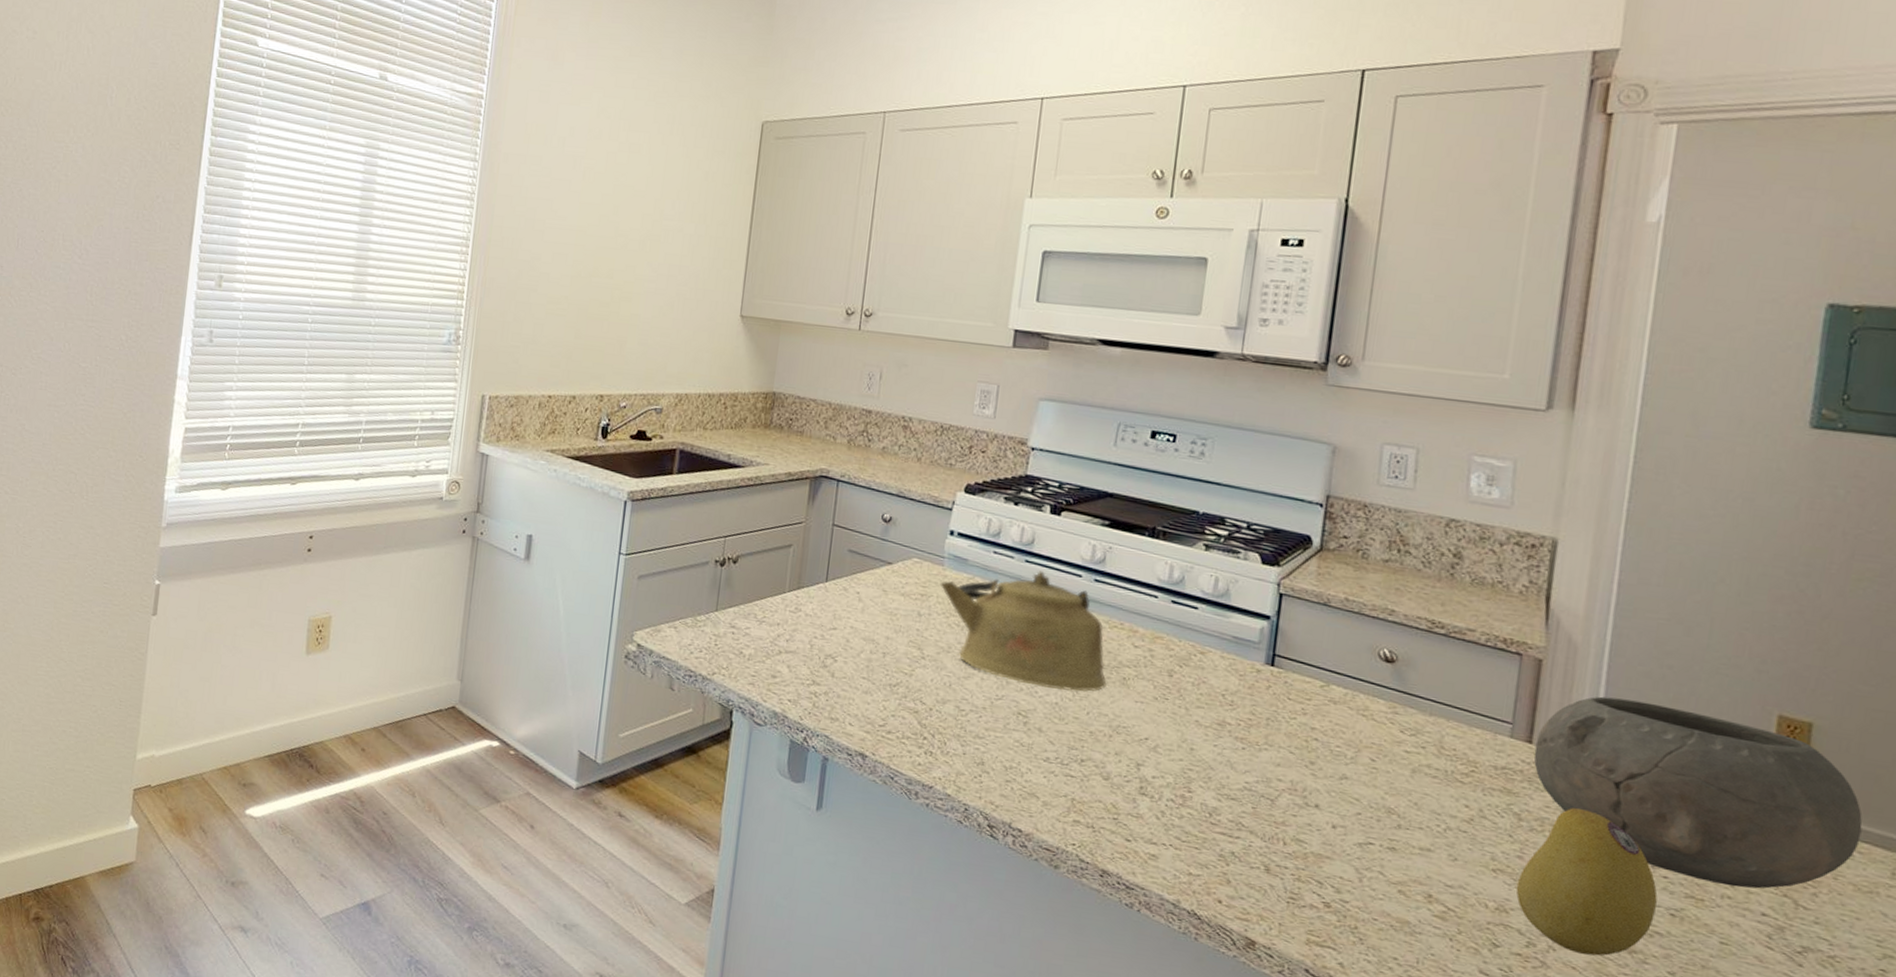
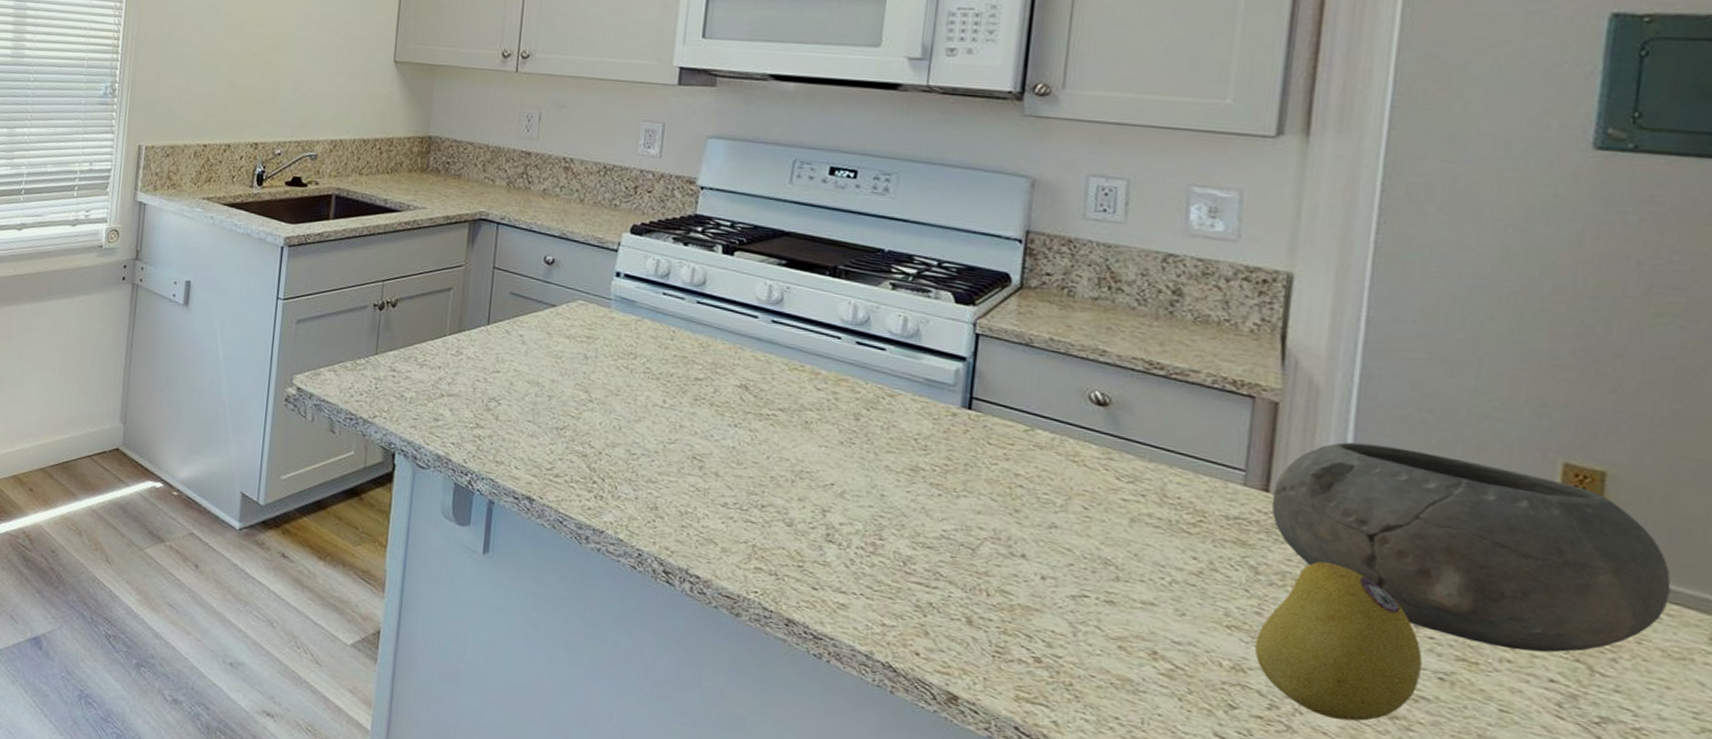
kettle: present [940,571,1107,693] -> none [606,312,788,436]

